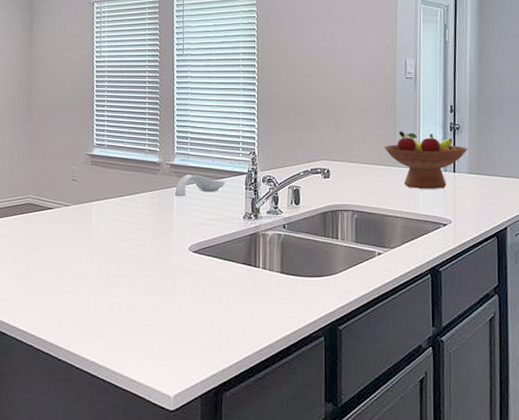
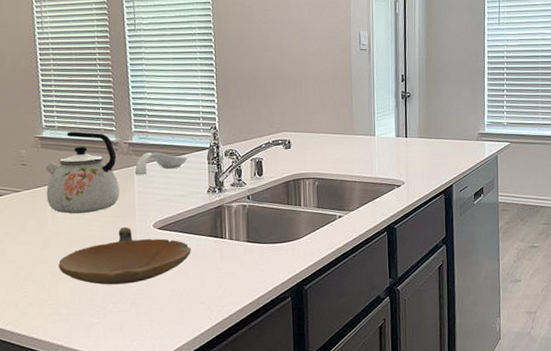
kettle: none [92,151,159,231] -> present [45,131,119,214]
bowl: none [98,247,224,306] -> present [58,226,191,285]
fruit bowl: present [383,131,469,189] -> none [341,101,419,154]

